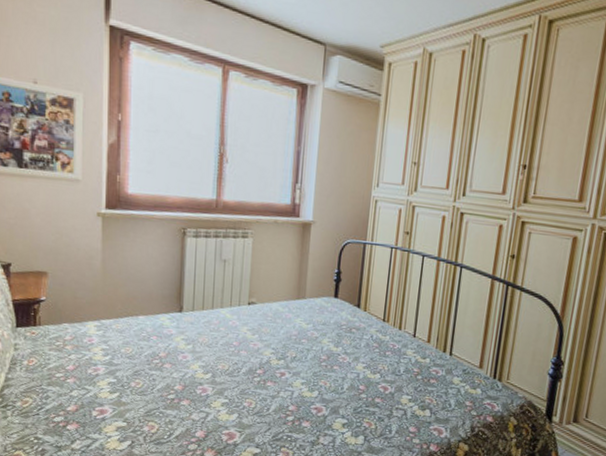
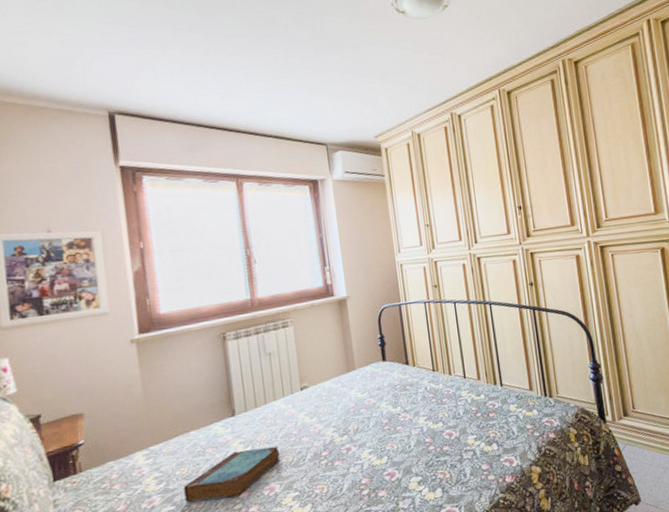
book: none [126,345,218,387] -> present [183,446,281,502]

